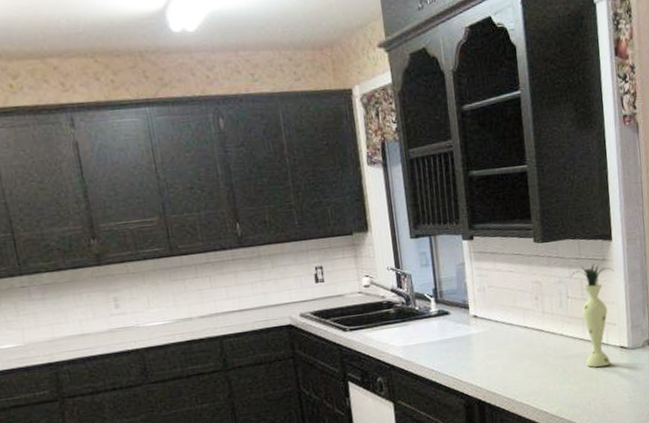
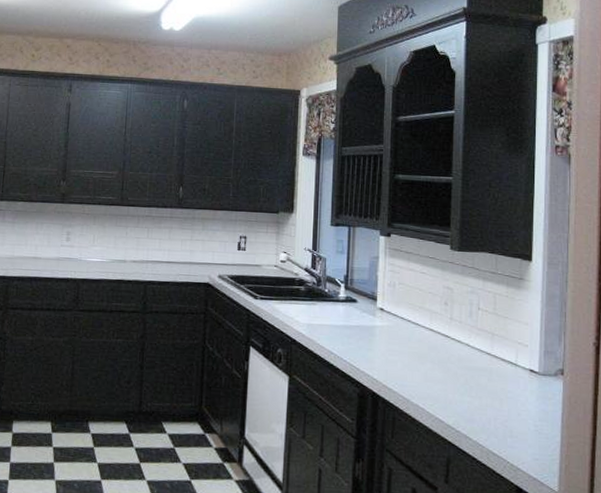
vase: present [570,262,614,368] -> none [483,279,531,387]

